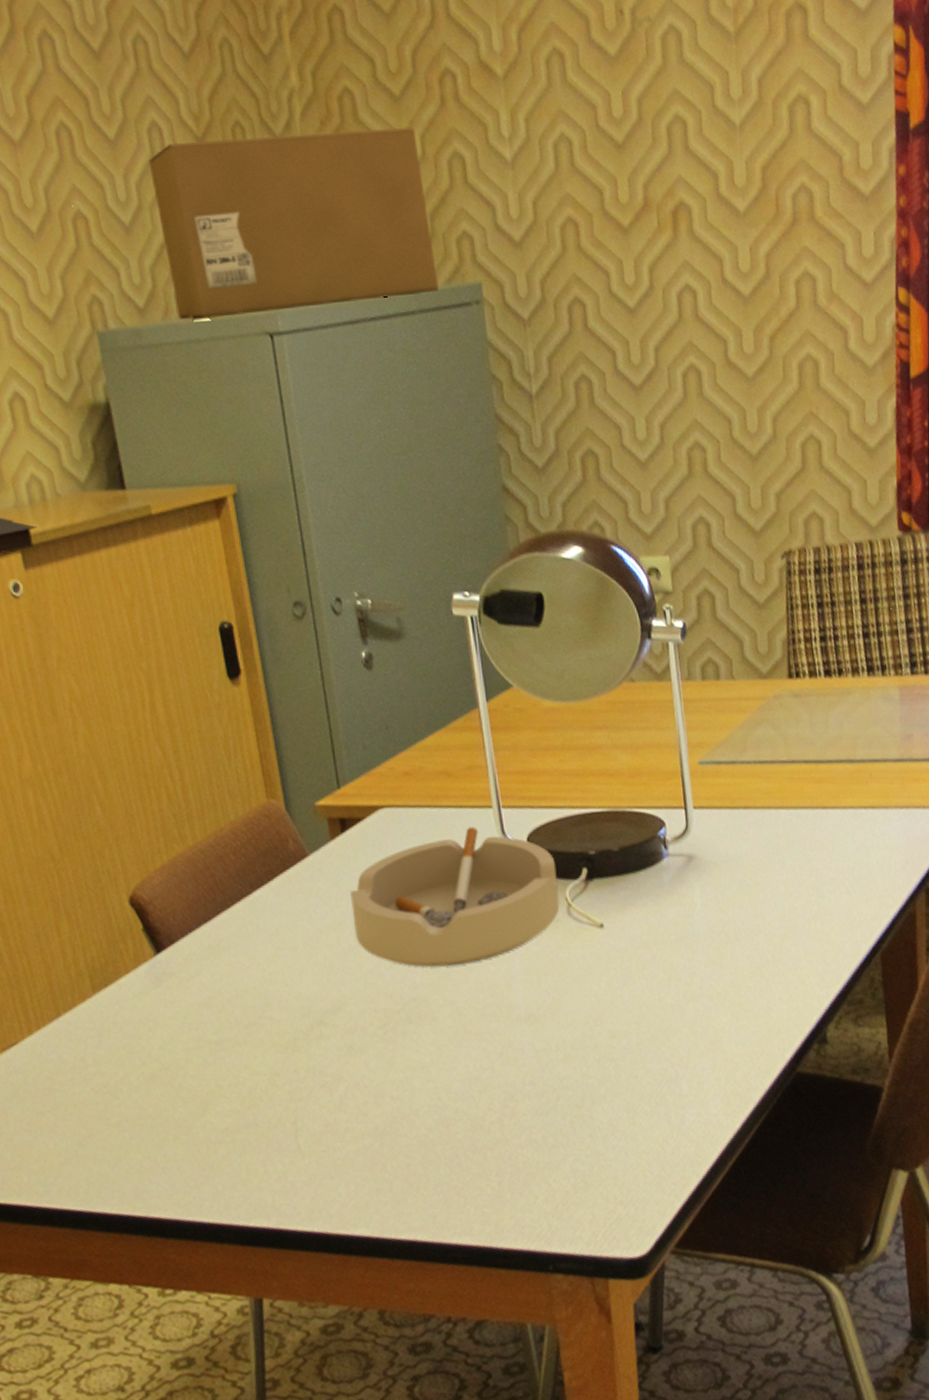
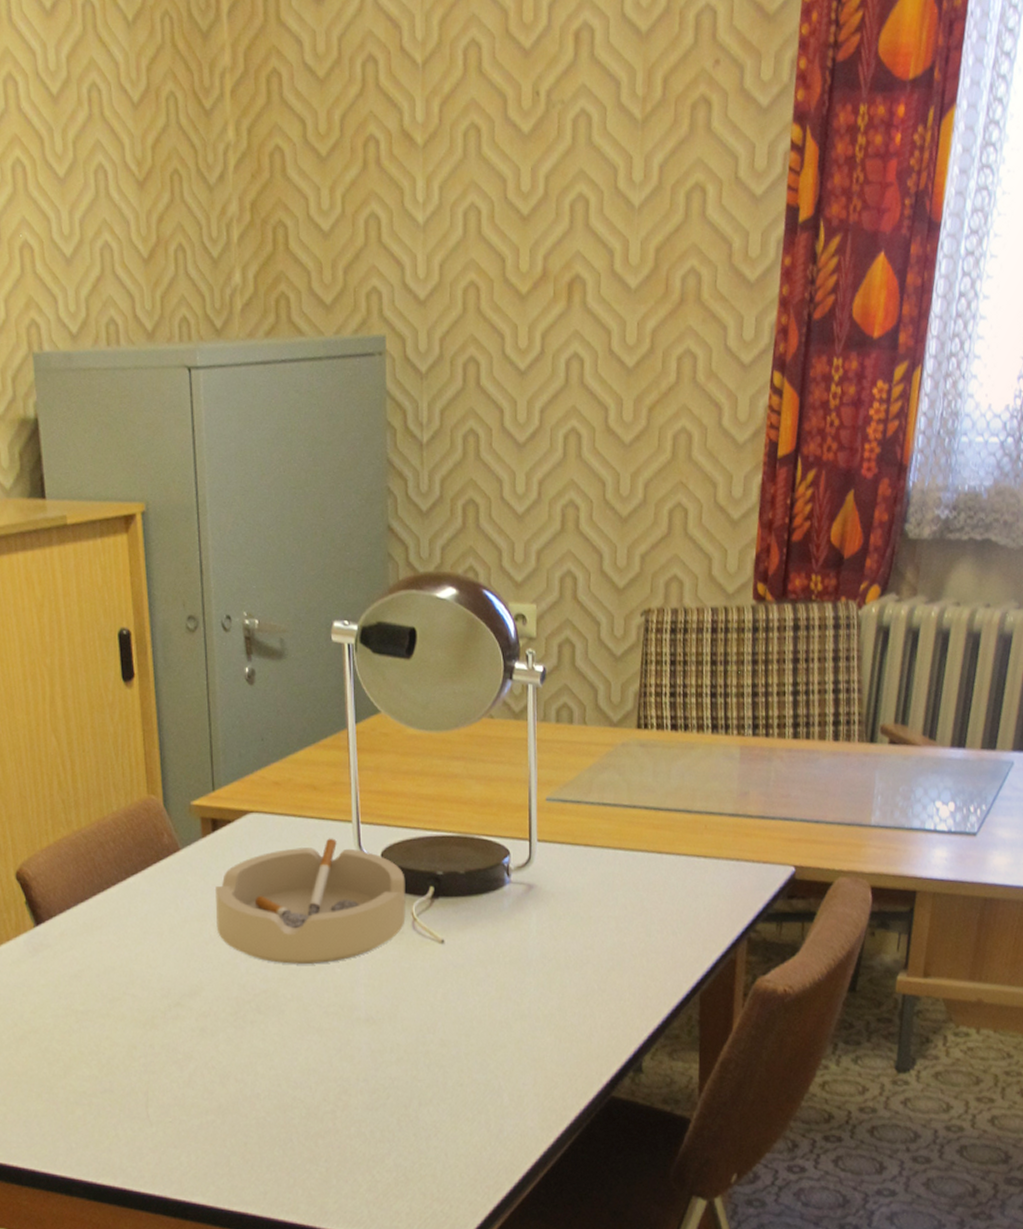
box: present [148,126,439,321] -> none [93,184,346,350]

